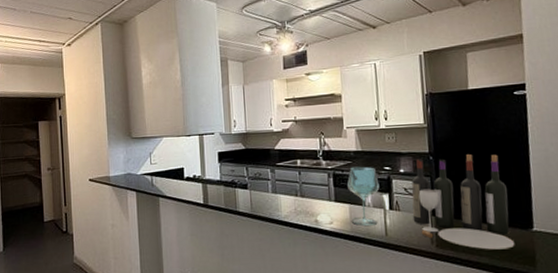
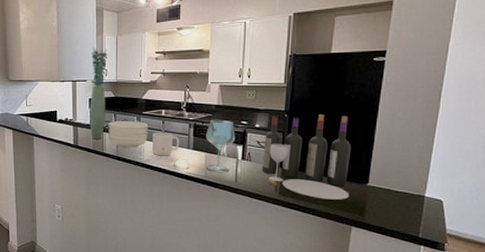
vase: none [218,98,237,197] -> present [90,47,108,140]
bowl: none [240,173,284,205] -> present [108,120,148,149]
mug: none [289,184,320,211] -> present [152,132,180,156]

